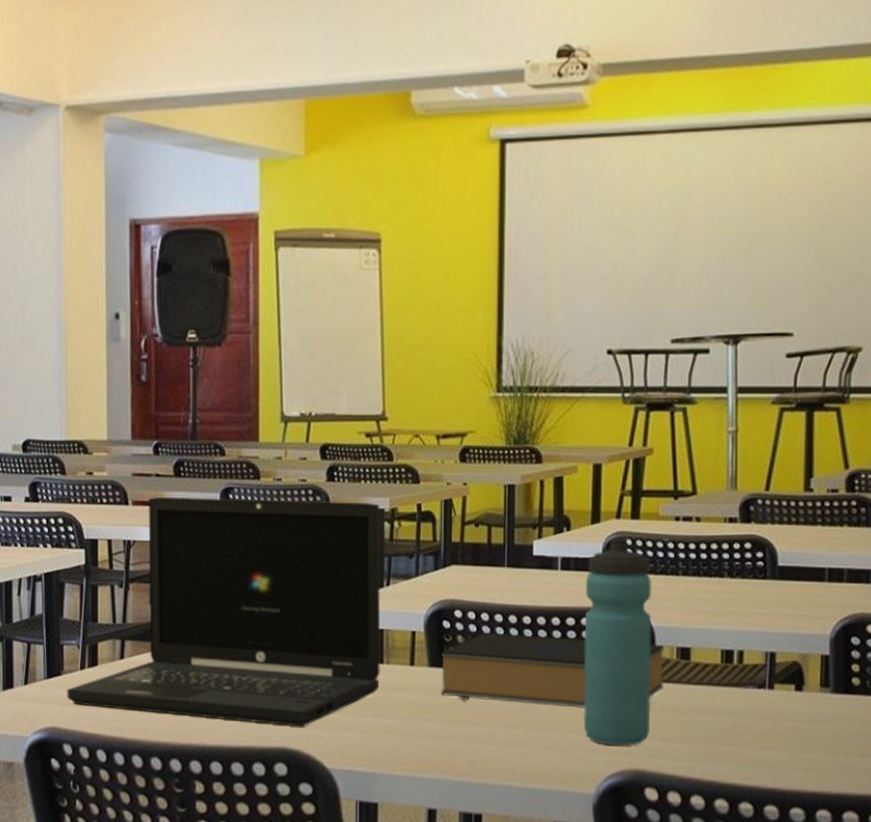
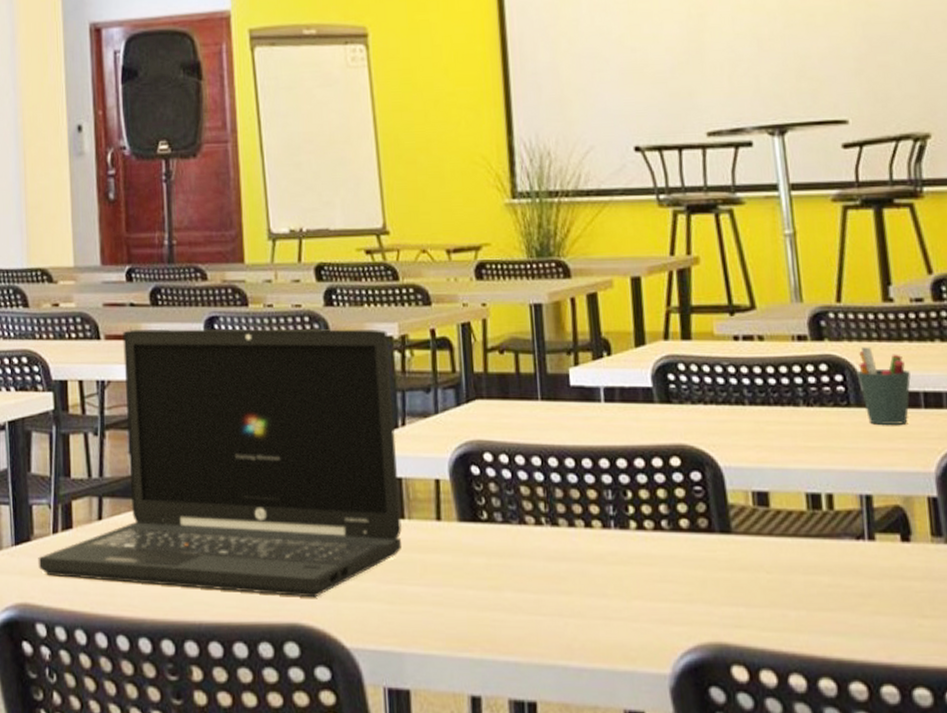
book: present [441,632,665,708] -> none [472,478,741,568]
water bottle: present [583,538,652,746] -> none [635,362,730,614]
pen holder: none [775,529,819,595] -> present [856,347,911,425]

